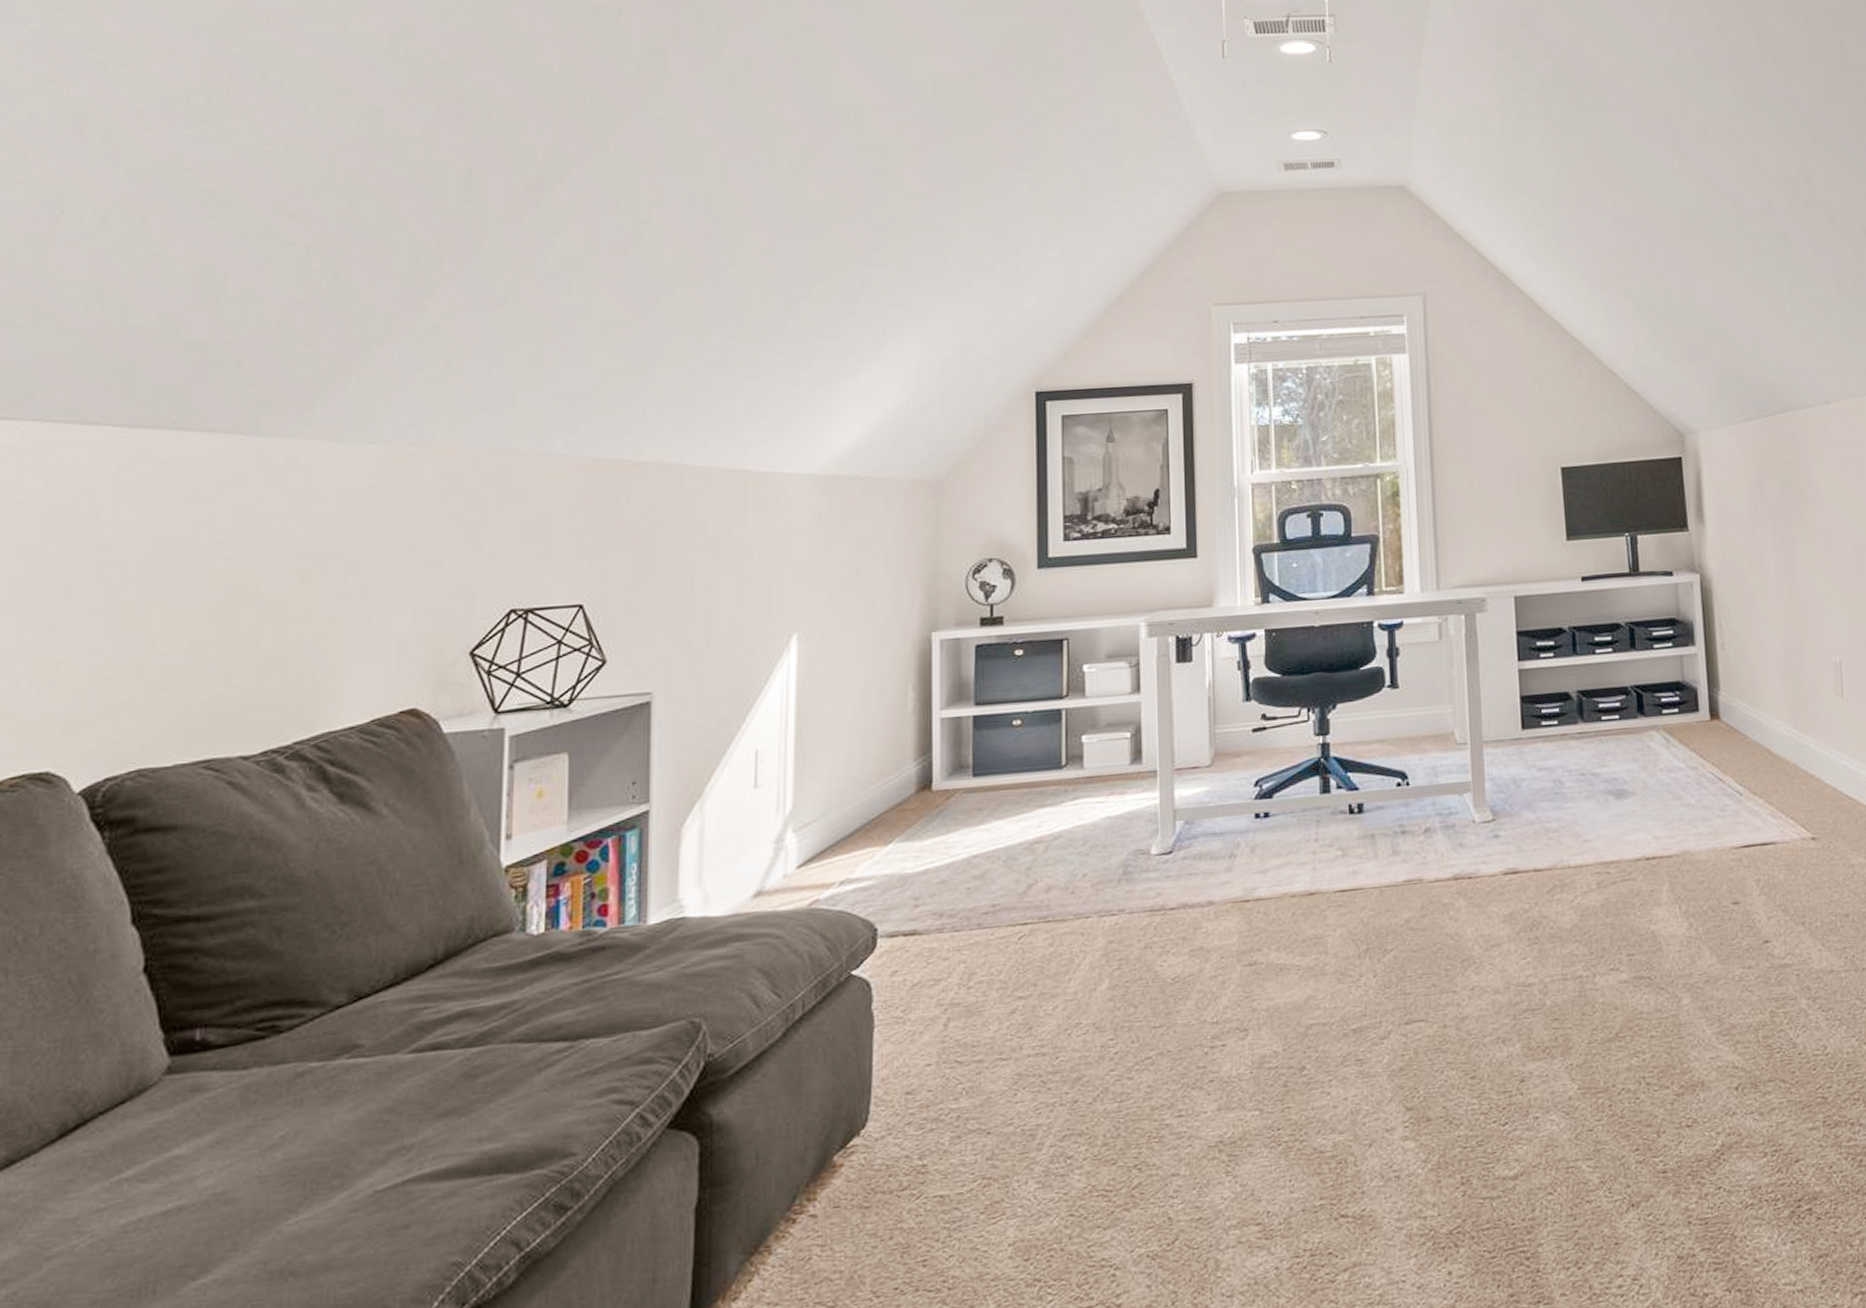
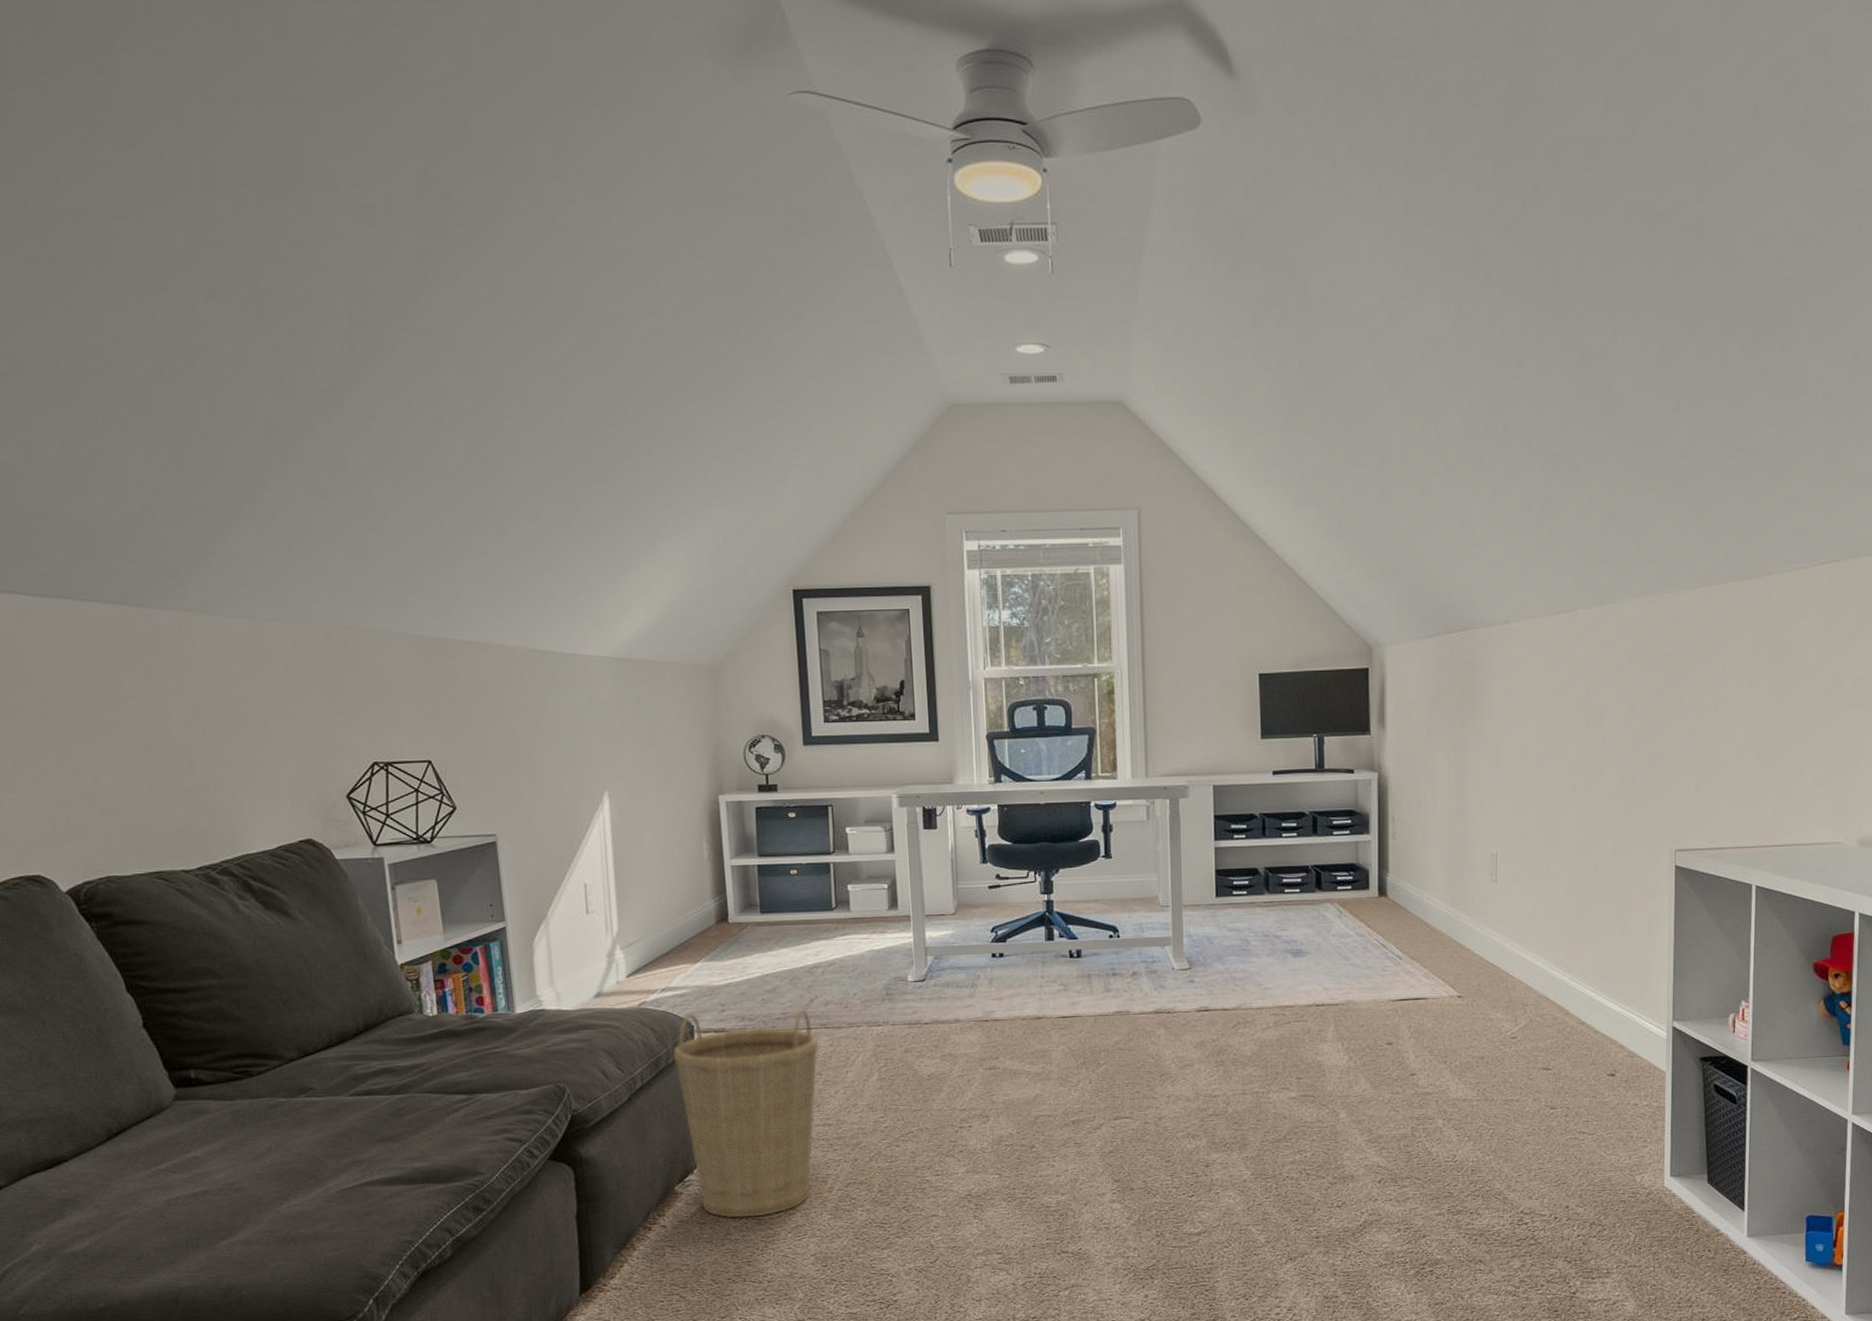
basket: none [847,898,1036,1198] -> present [673,1009,819,1219]

